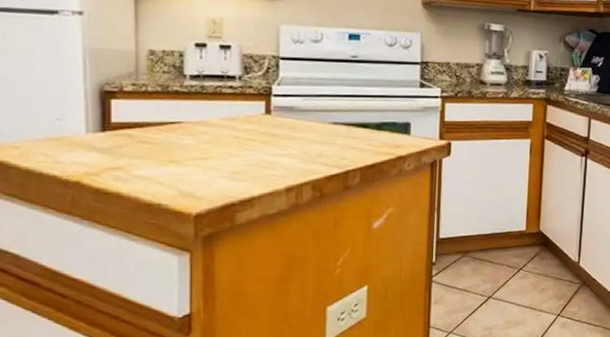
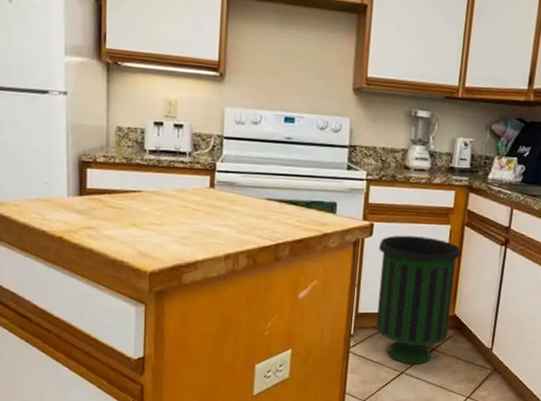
trash can: none [457,153,543,288] -> present [375,235,462,365]

